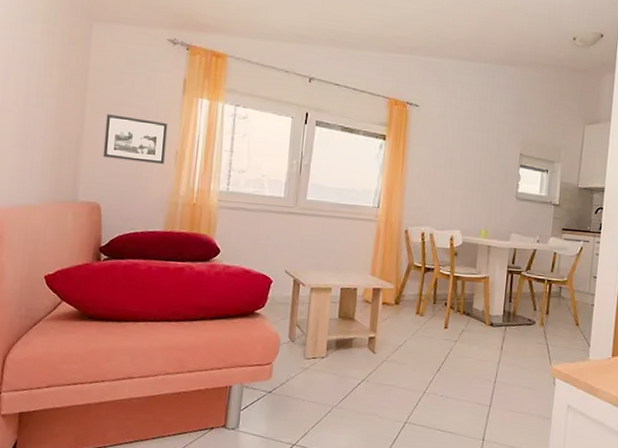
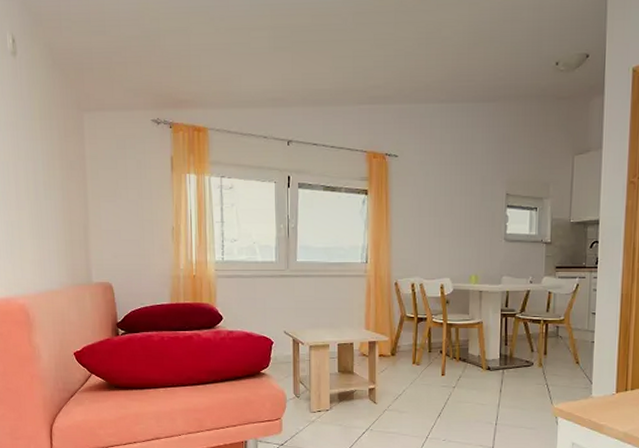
picture frame: present [102,114,168,165] -> none [106,199,164,242]

